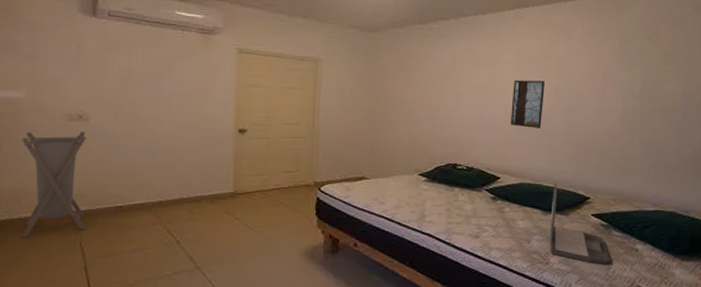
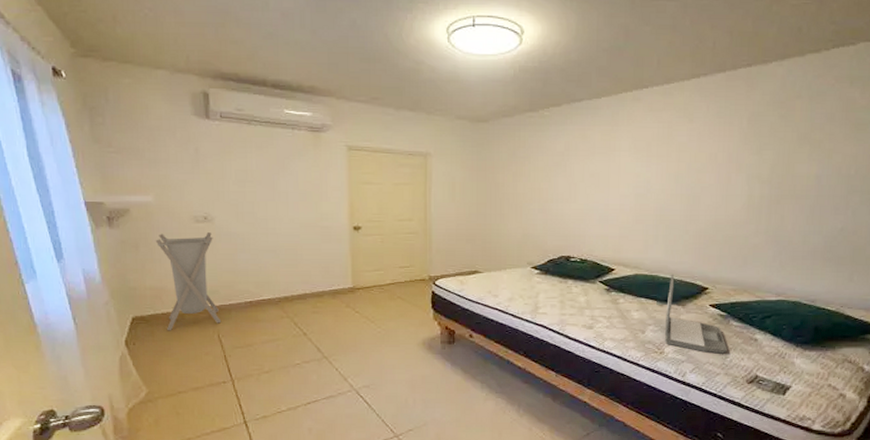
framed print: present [510,80,545,128] -> none [625,168,664,218]

